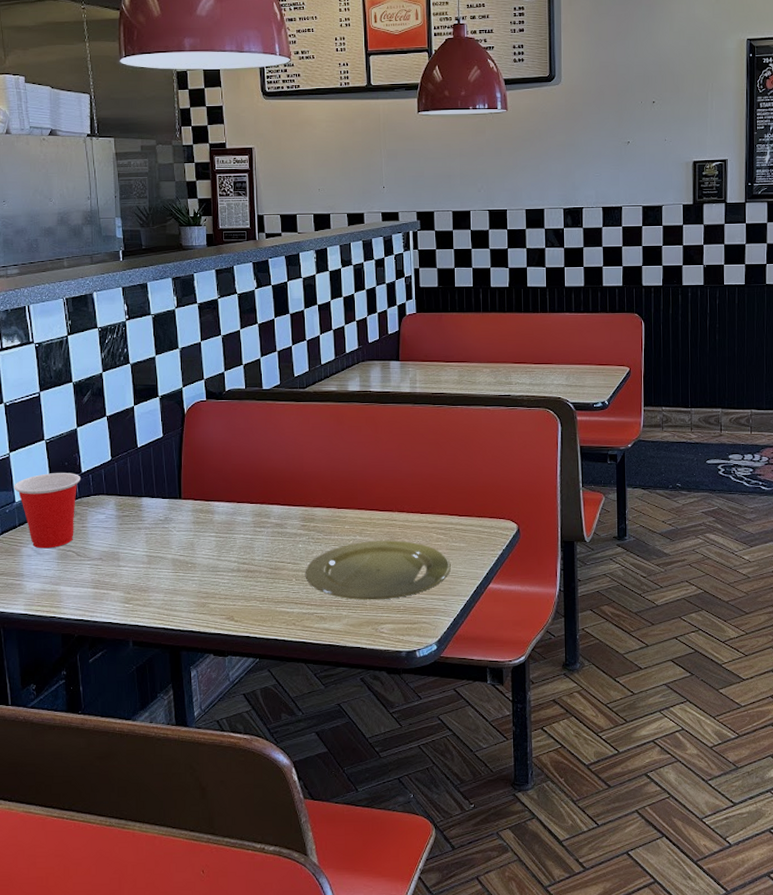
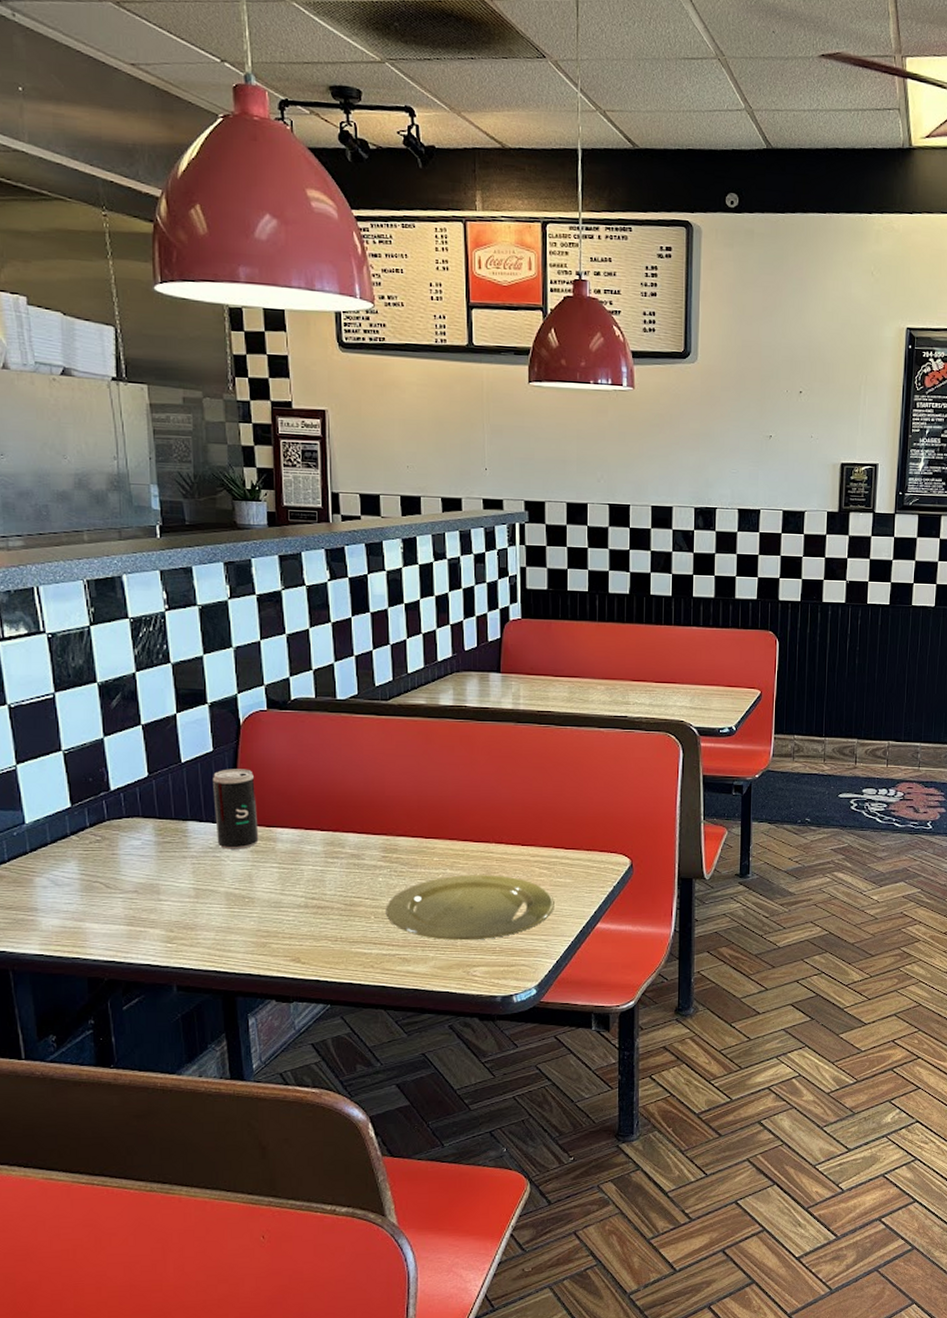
cup: present [14,473,80,549] -> none [22,790,109,879]
beverage can: none [163,451,199,521] -> present [213,769,259,849]

